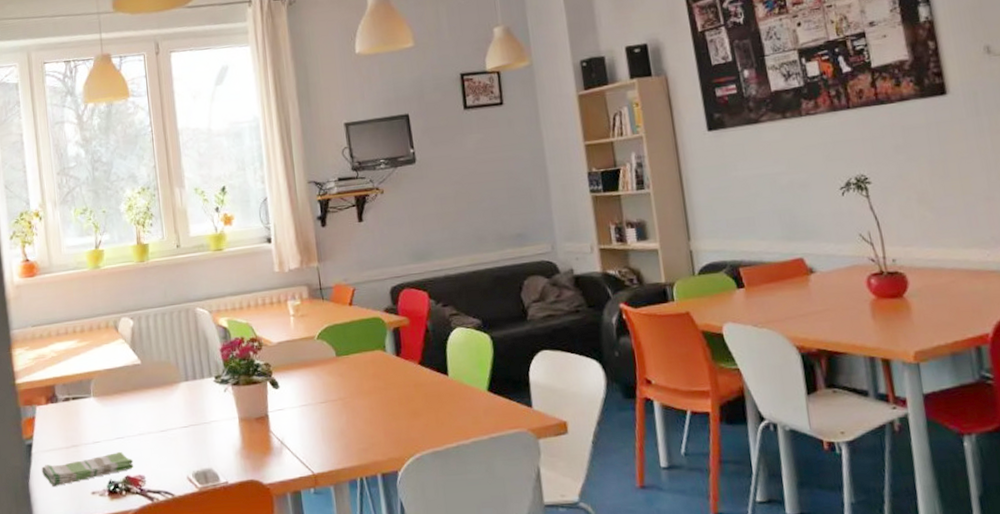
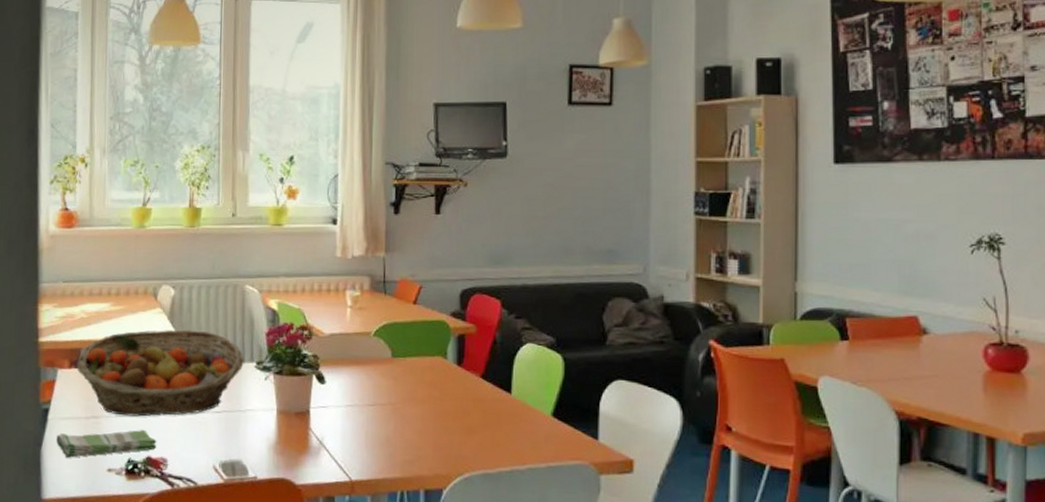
fruit basket: none [53,354,204,442] -> present [77,329,244,417]

